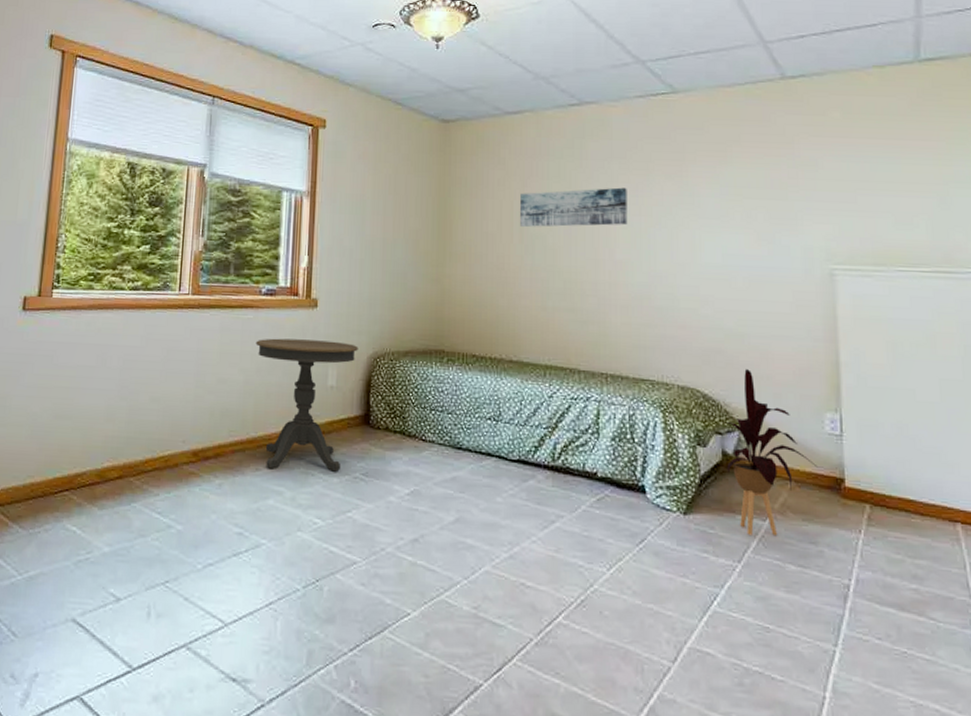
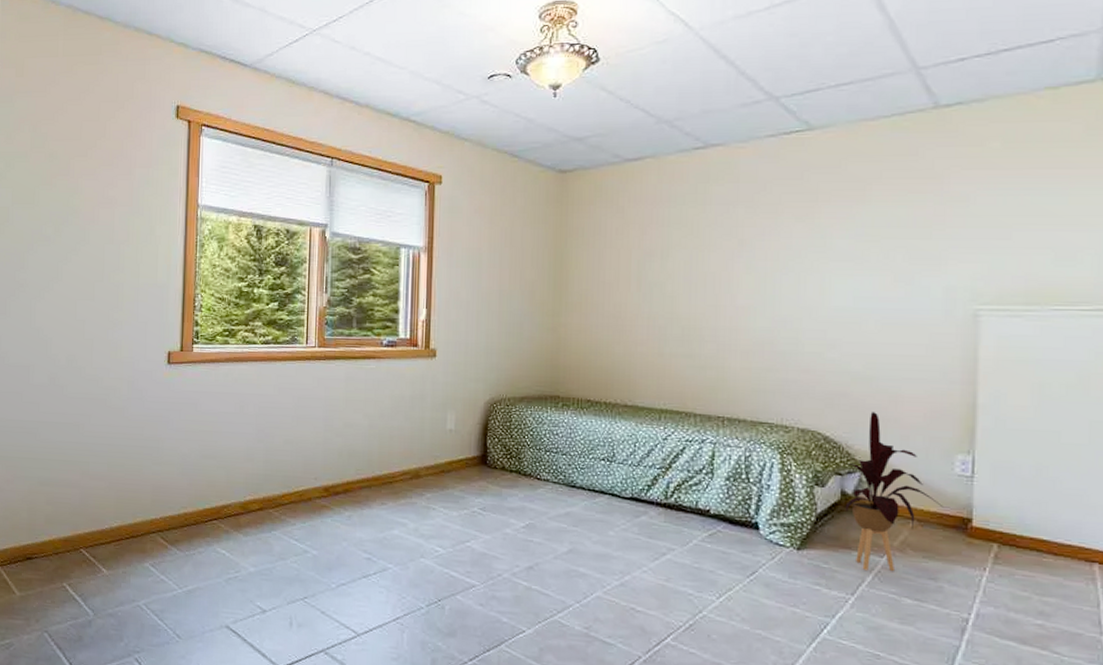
pedestal table: present [255,338,358,472] -> none [378,386,476,507]
wall art: present [520,187,628,227] -> none [638,232,753,275]

